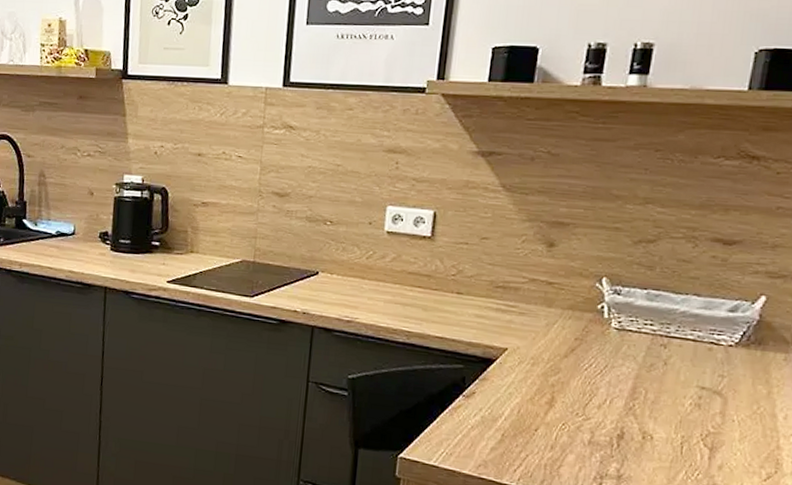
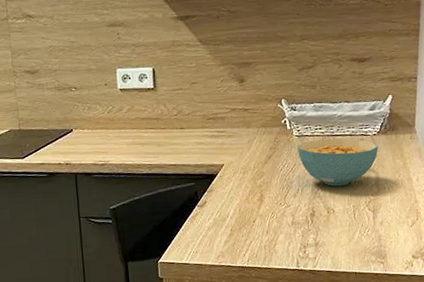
cereal bowl: none [613,338,733,407] -> present [297,138,378,186]

